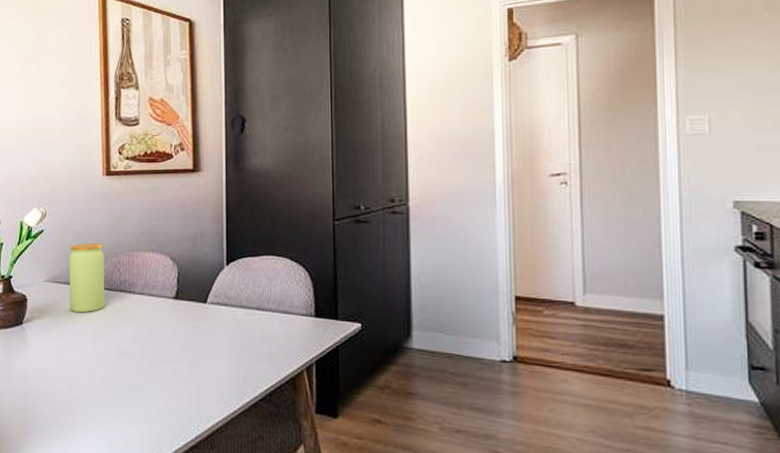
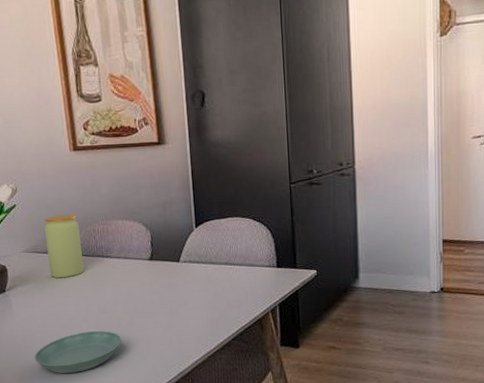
saucer: none [43,375,137,424] -> present [34,330,121,374]

